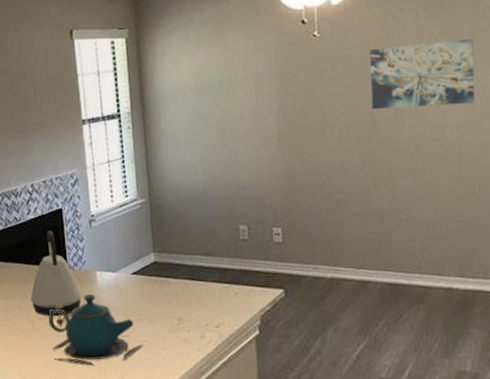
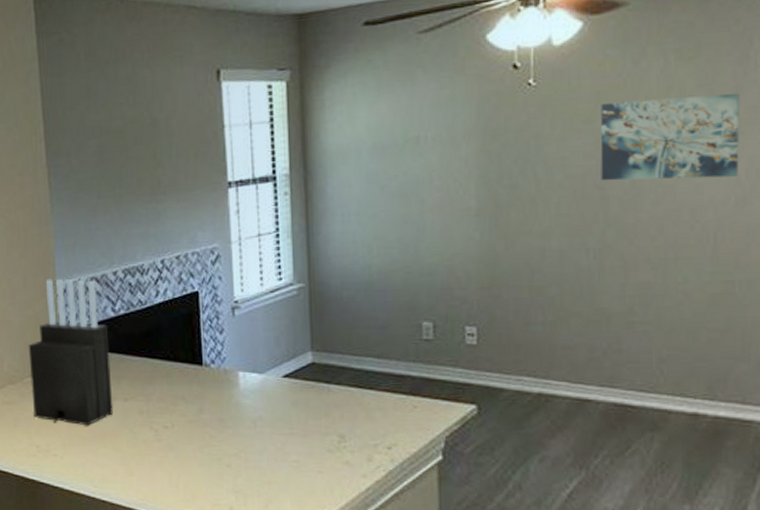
kettle: present [30,230,82,317] -> none [155,318,219,425]
teapot: present [48,294,144,366] -> none [176,400,295,489]

